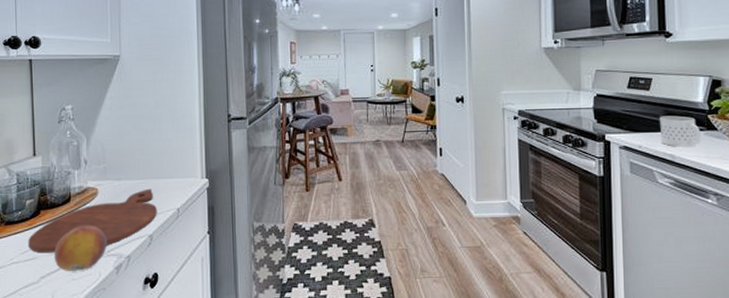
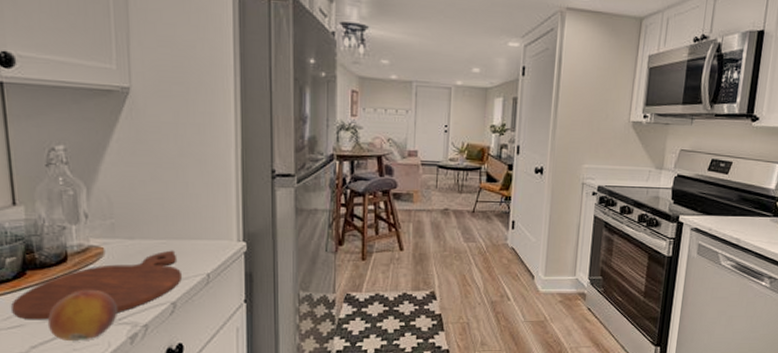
mug: present [659,115,701,148] -> none [730,200,768,233]

